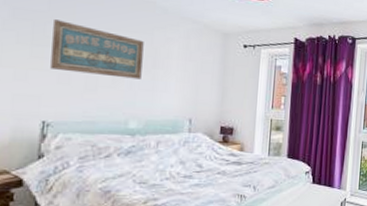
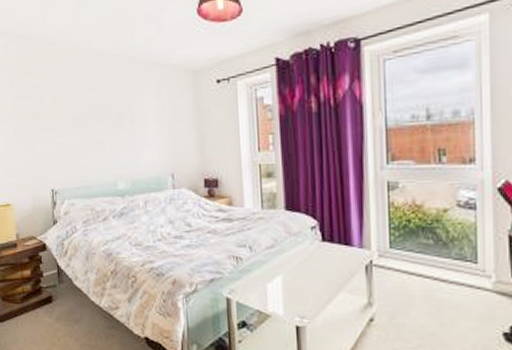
wall art: present [50,19,144,80] -> none [46,92,122,140]

